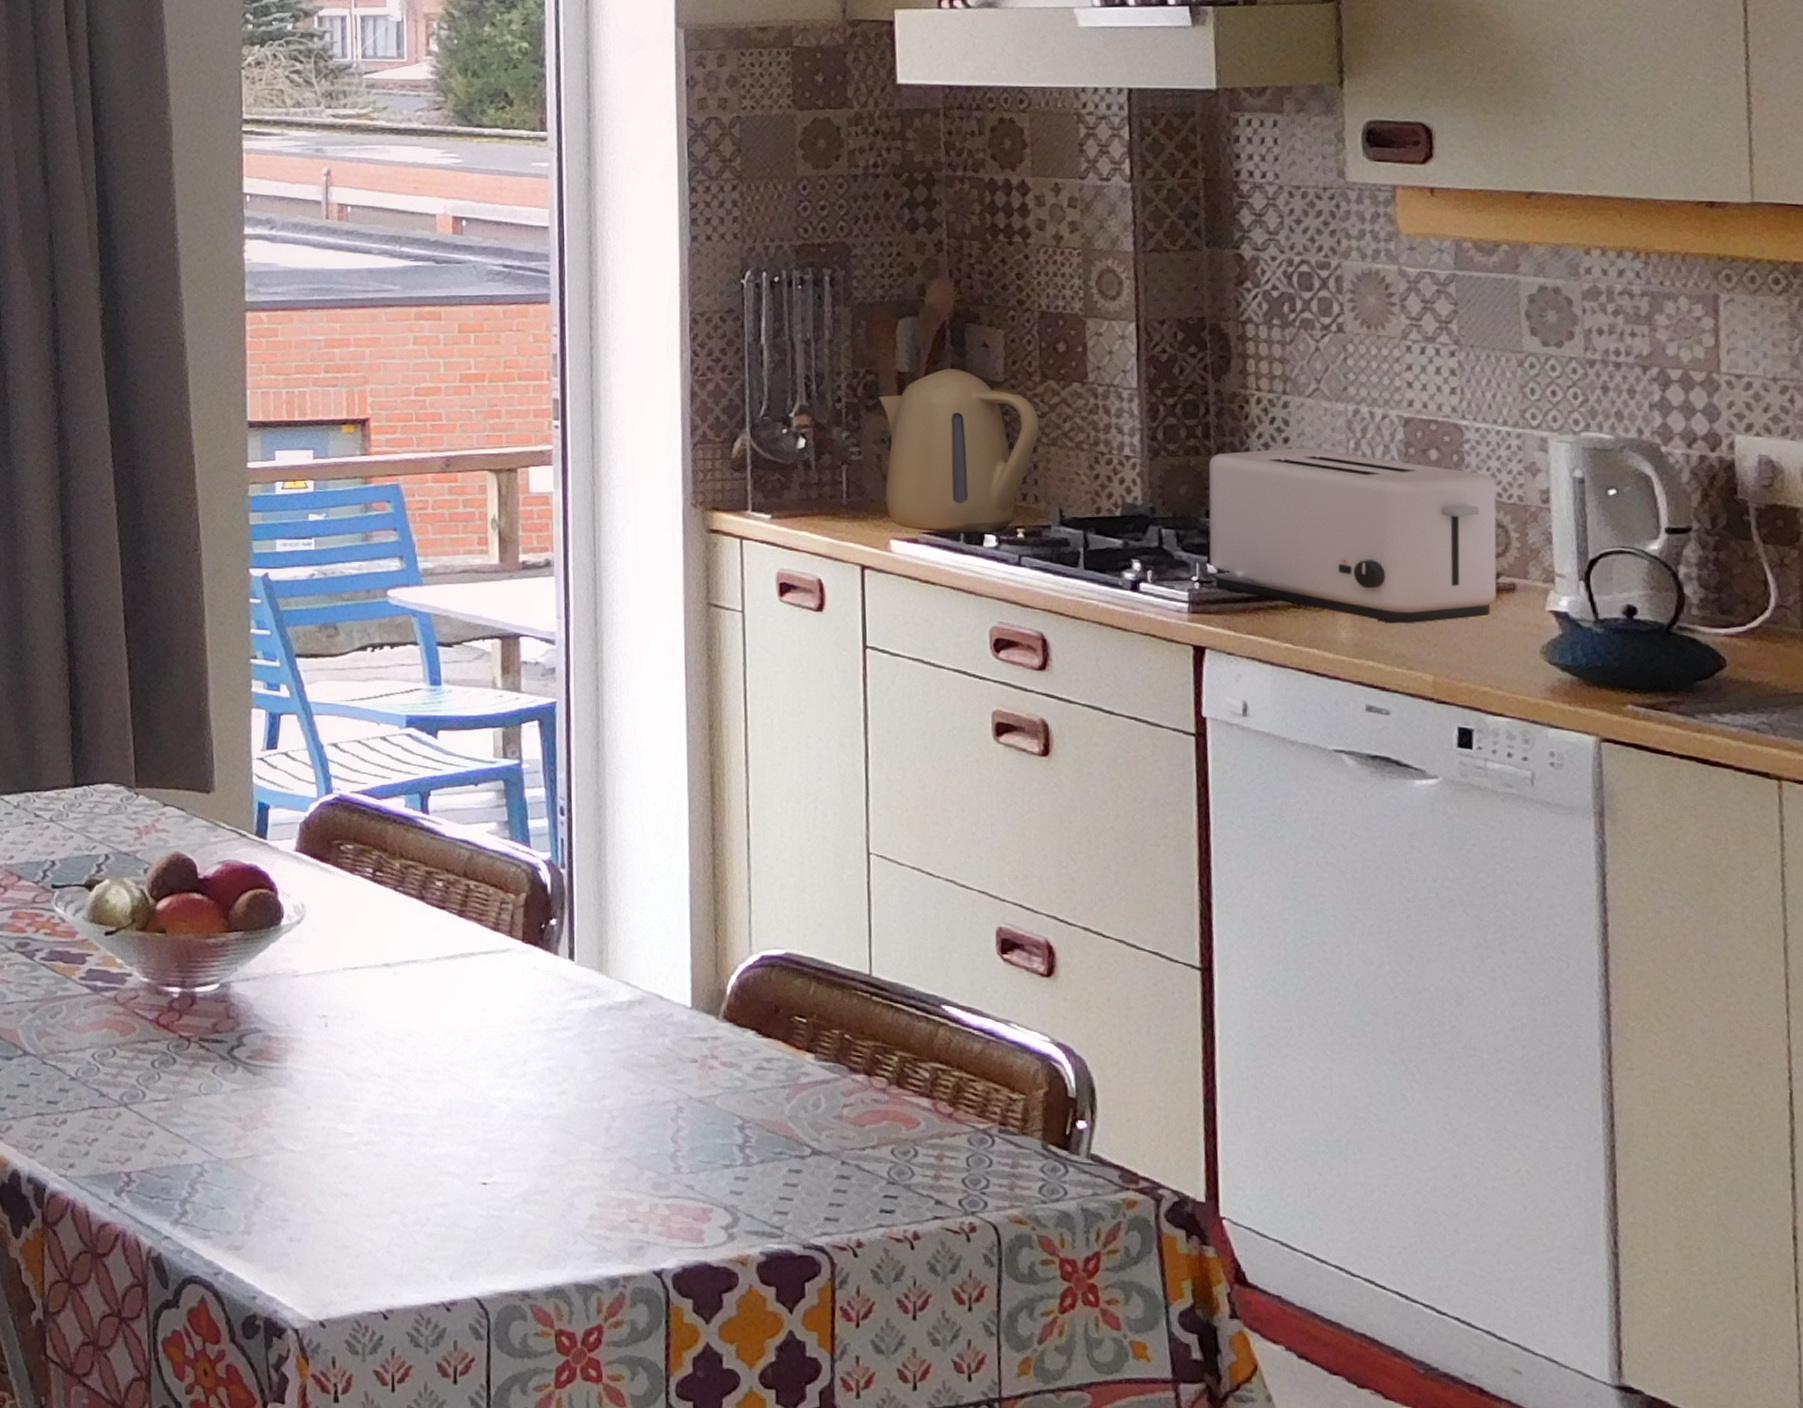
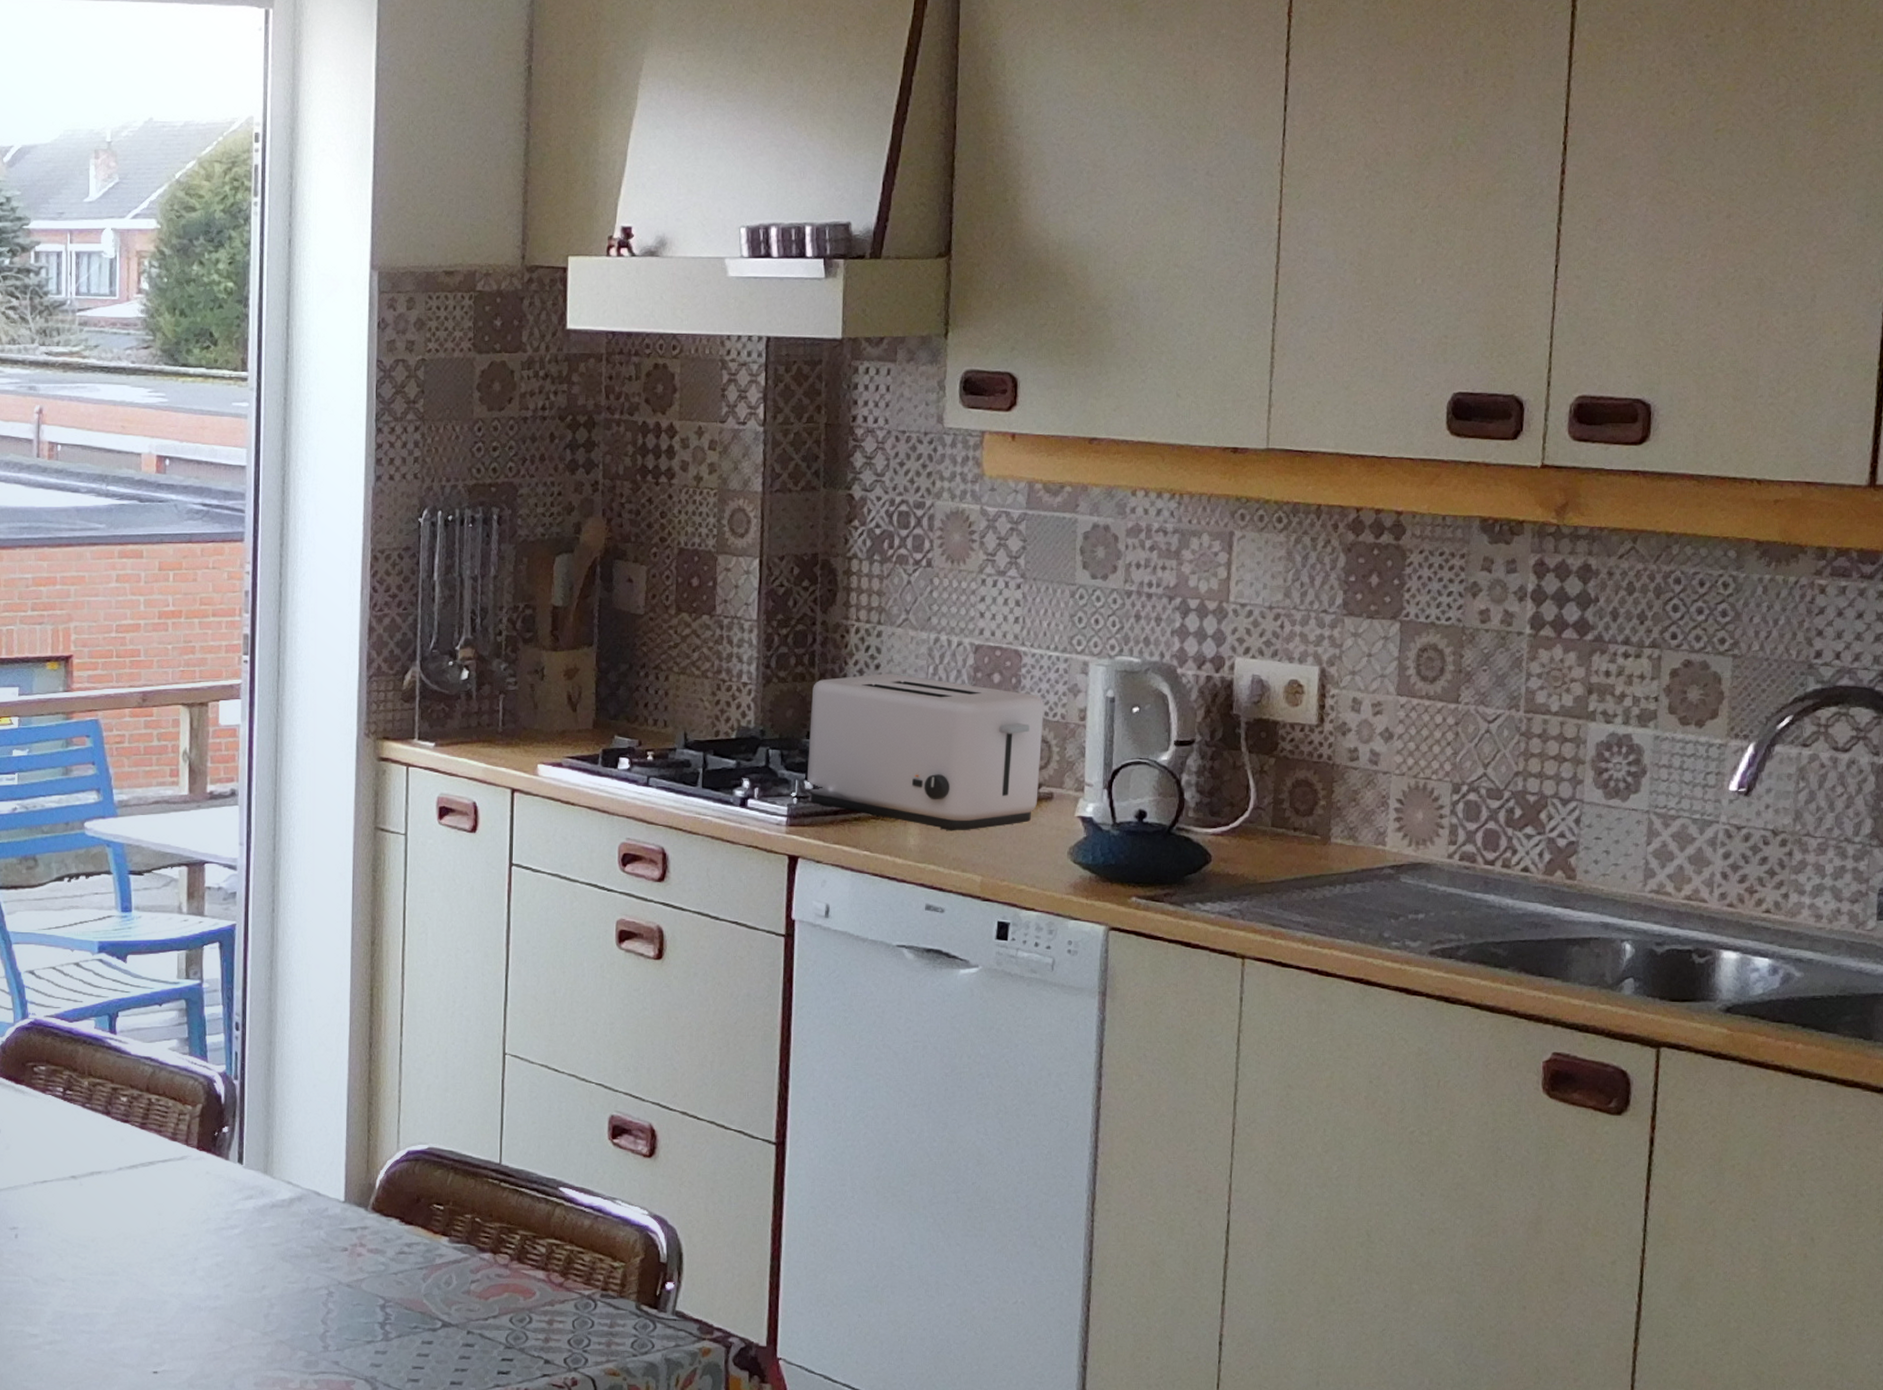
kettle: present [879,368,1040,534] -> none [535,602,673,758]

